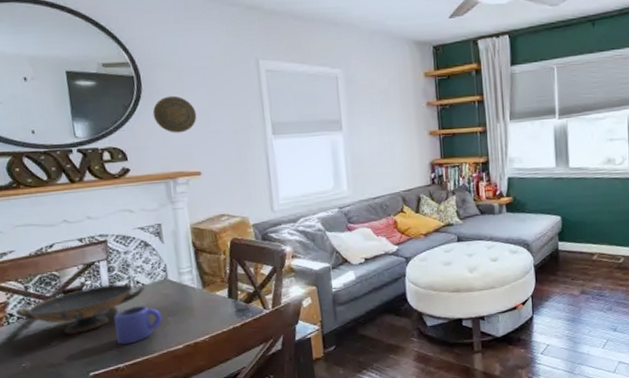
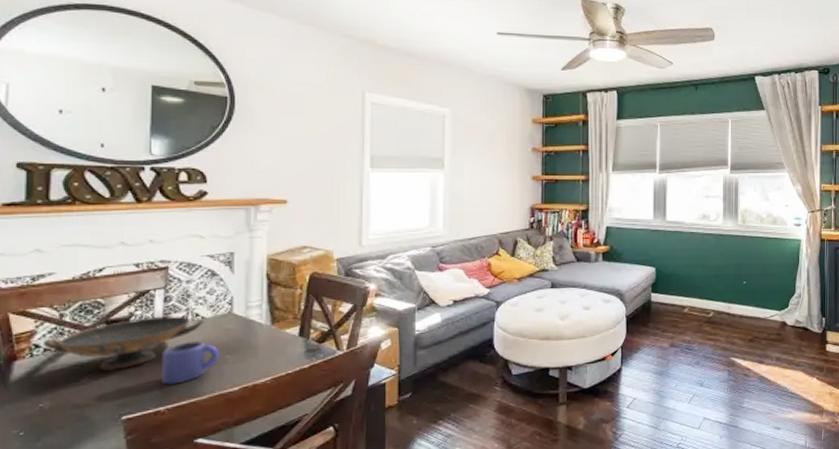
decorative plate: present [152,95,197,133] -> none [243,120,291,159]

